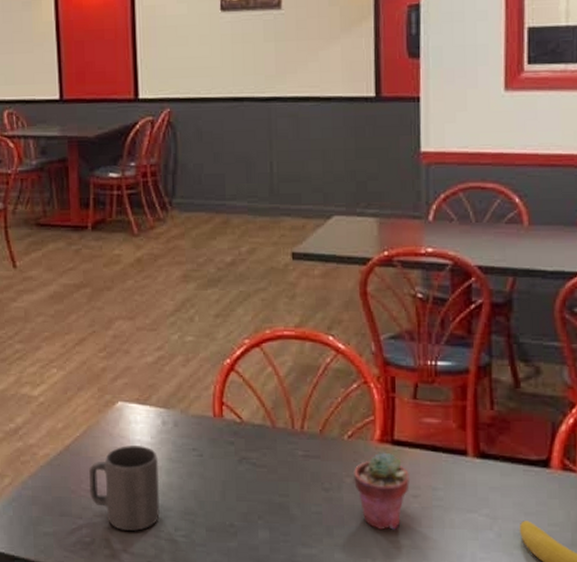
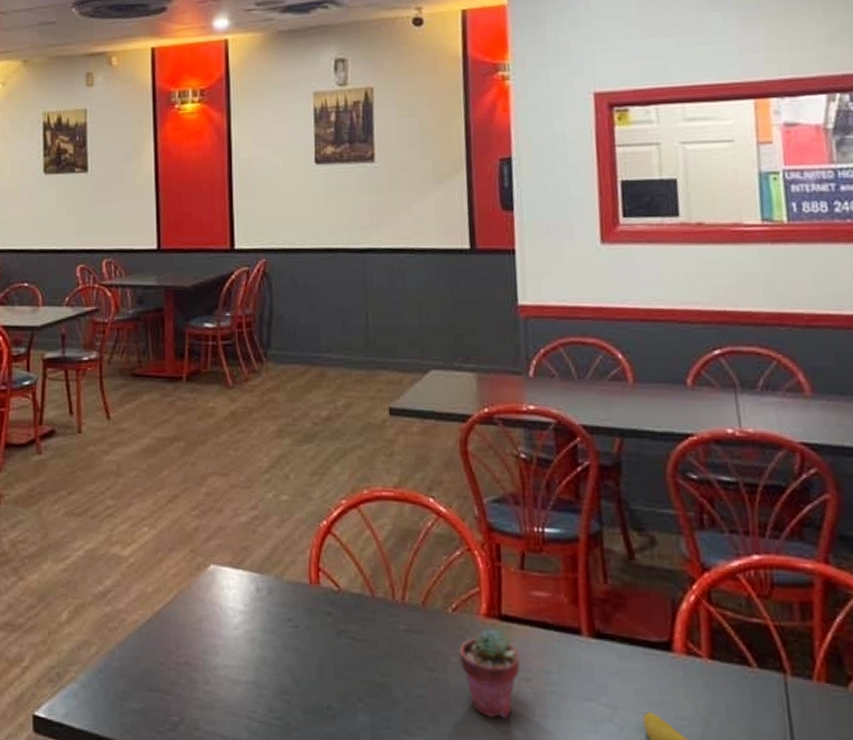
mug: present [89,445,161,531] -> none [179,613,254,711]

